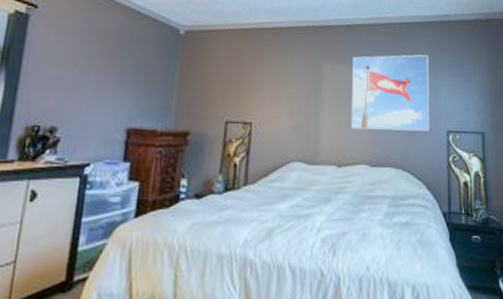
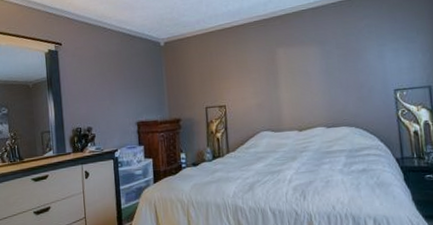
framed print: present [352,54,430,132] -> none [301,25,378,99]

